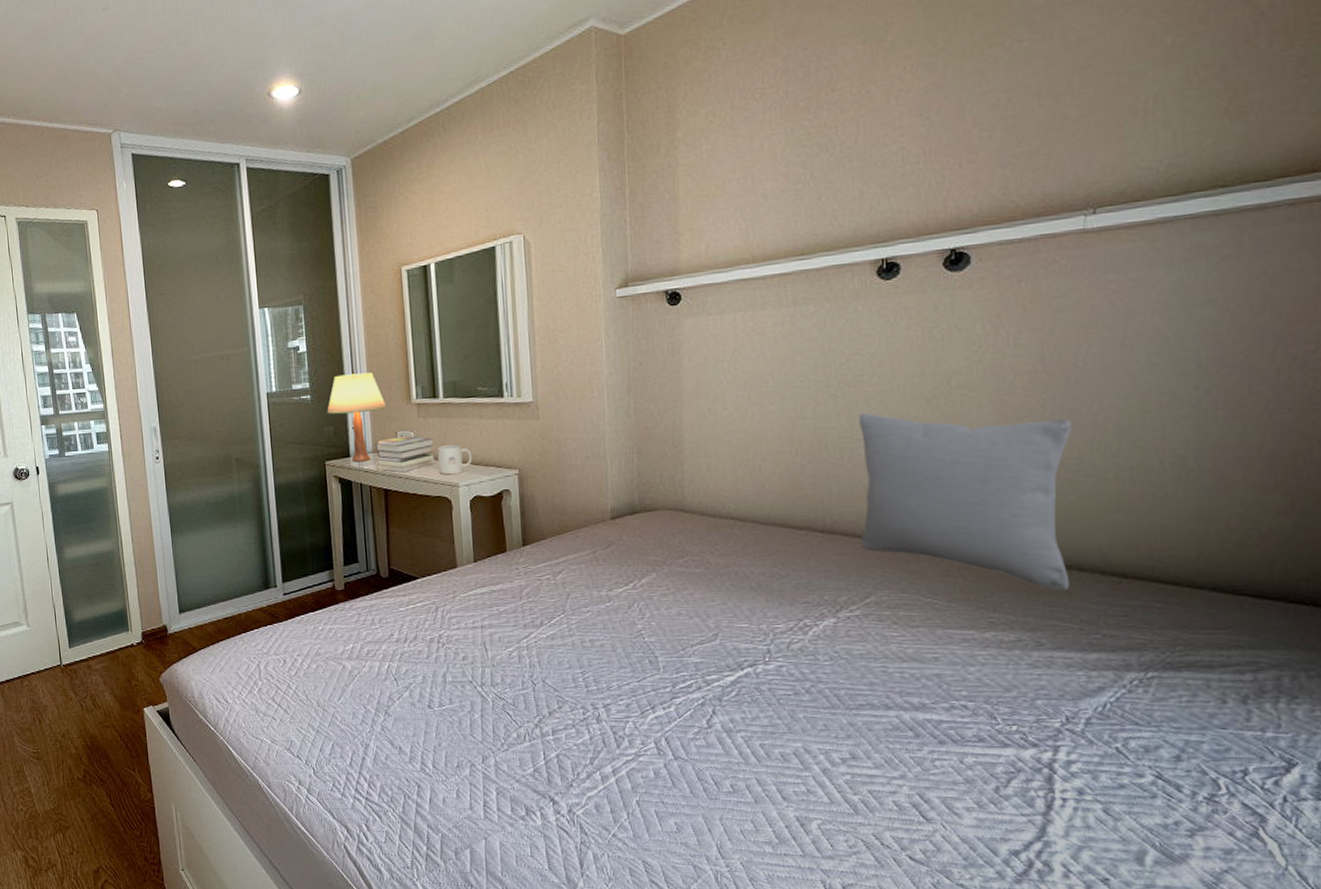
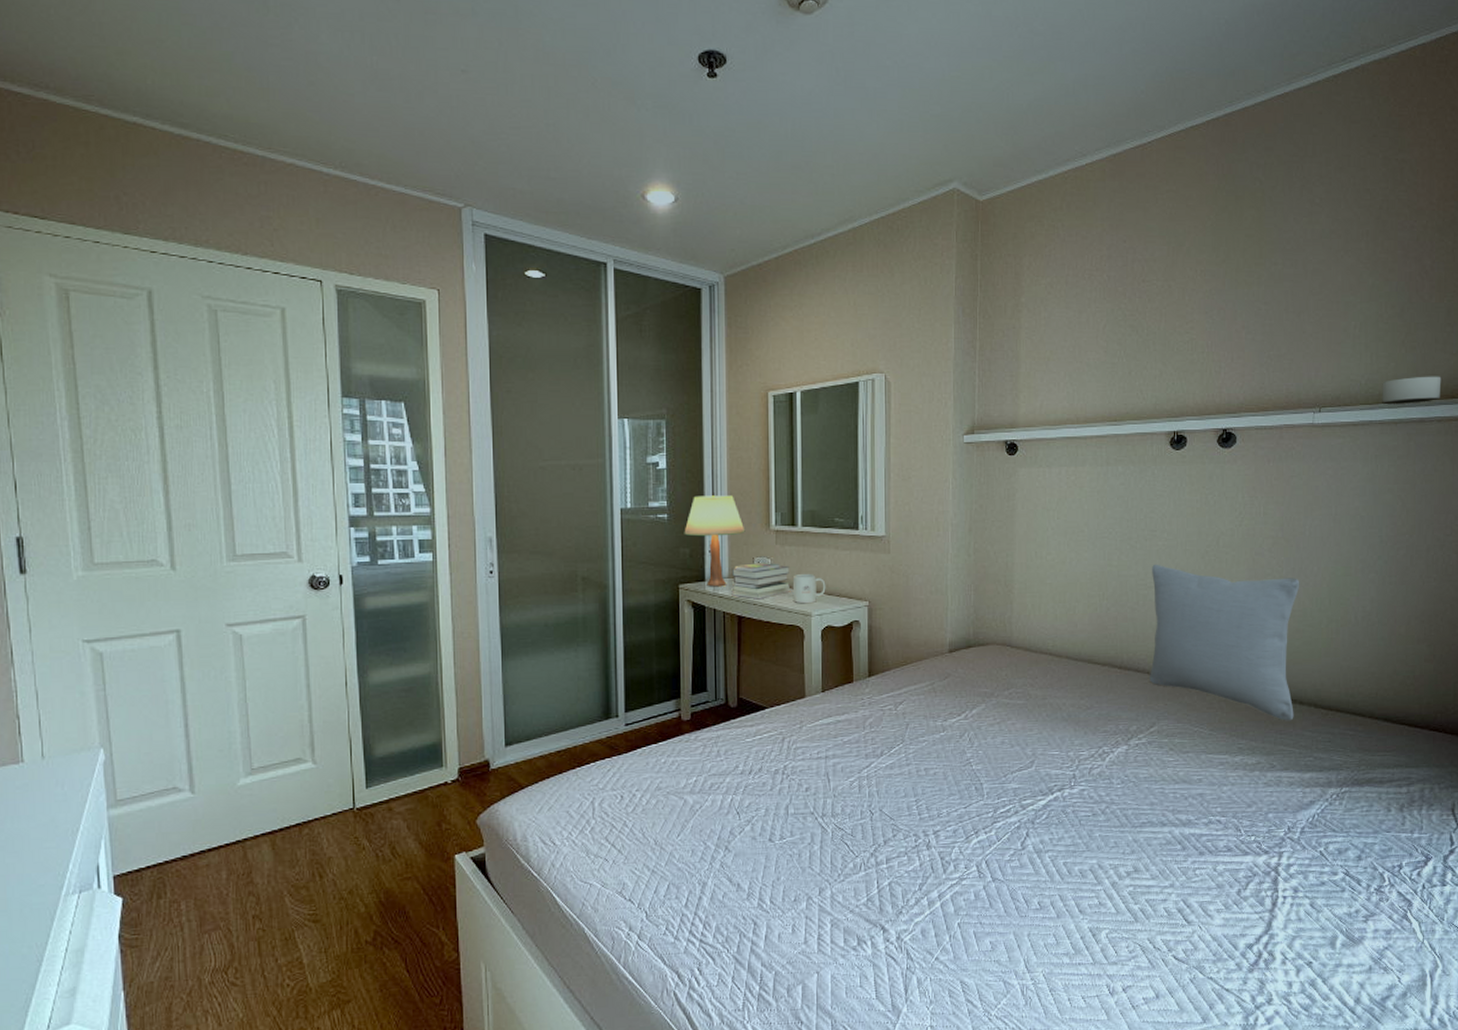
candle: none [1192,146,1293,193] -> present [1381,376,1442,405]

